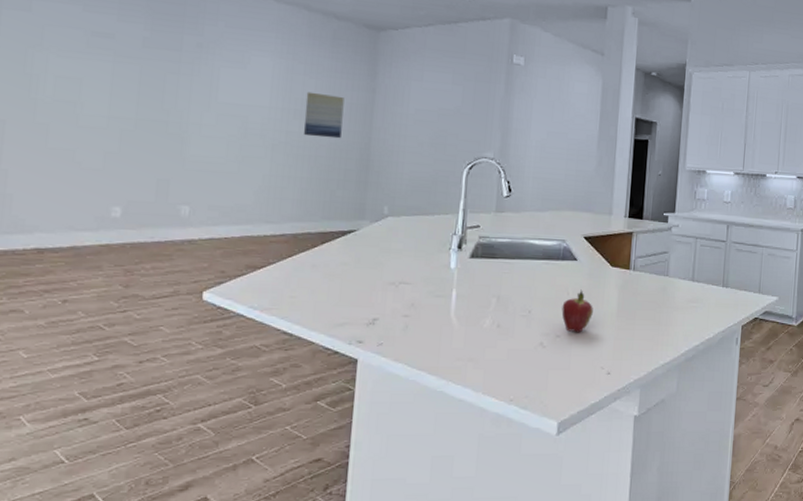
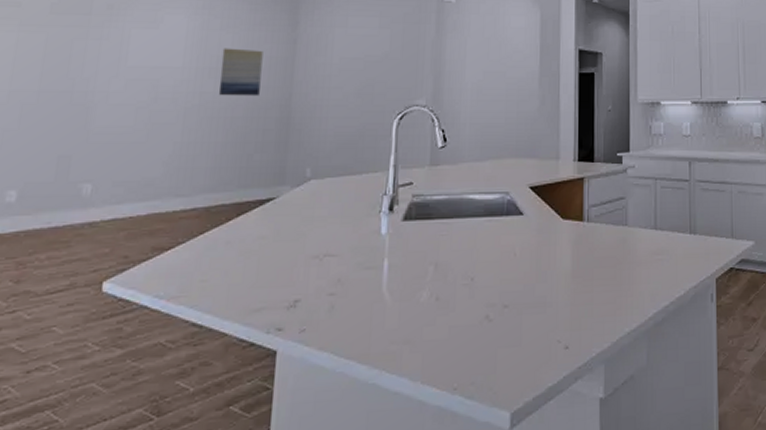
fruit: present [561,289,593,333] -> none [508,248,544,301]

